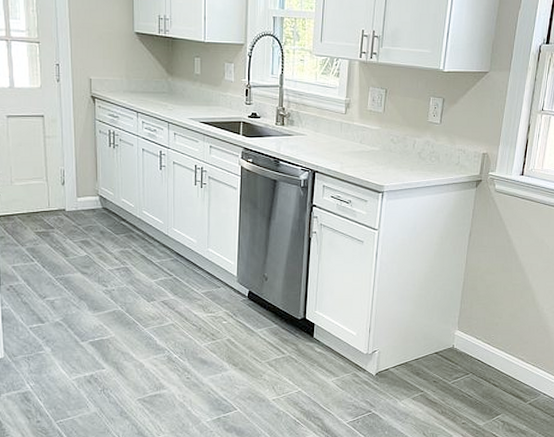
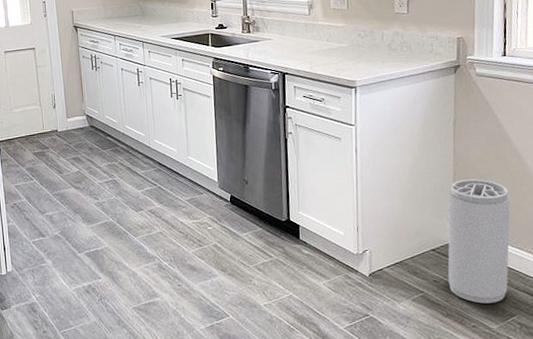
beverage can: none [446,289,510,403] -> present [447,179,510,304]

